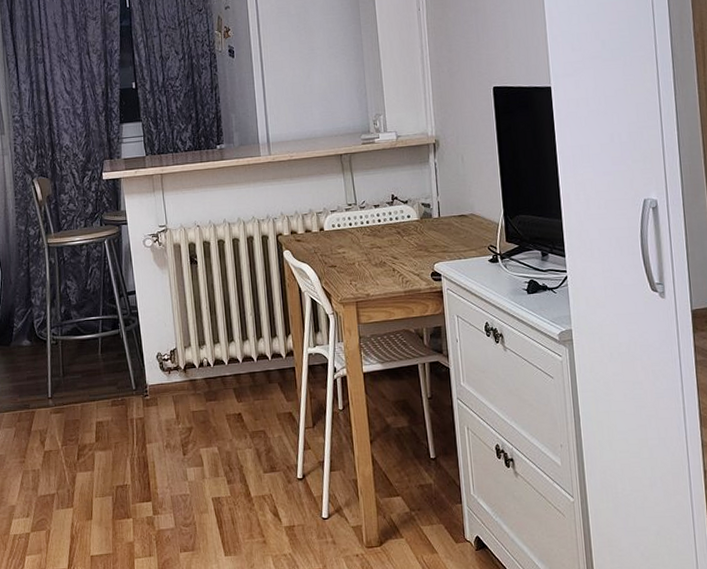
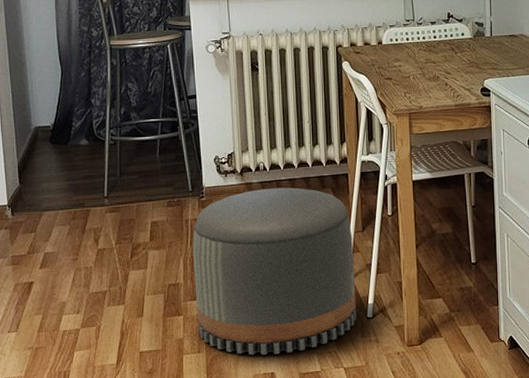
pouf: none [138,383,311,559] -> present [192,187,357,355]

